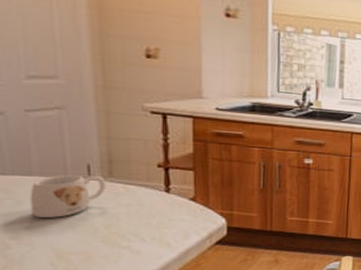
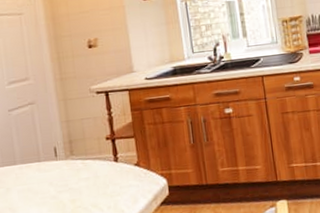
mug: present [29,175,107,218] -> none [15,155,70,201]

